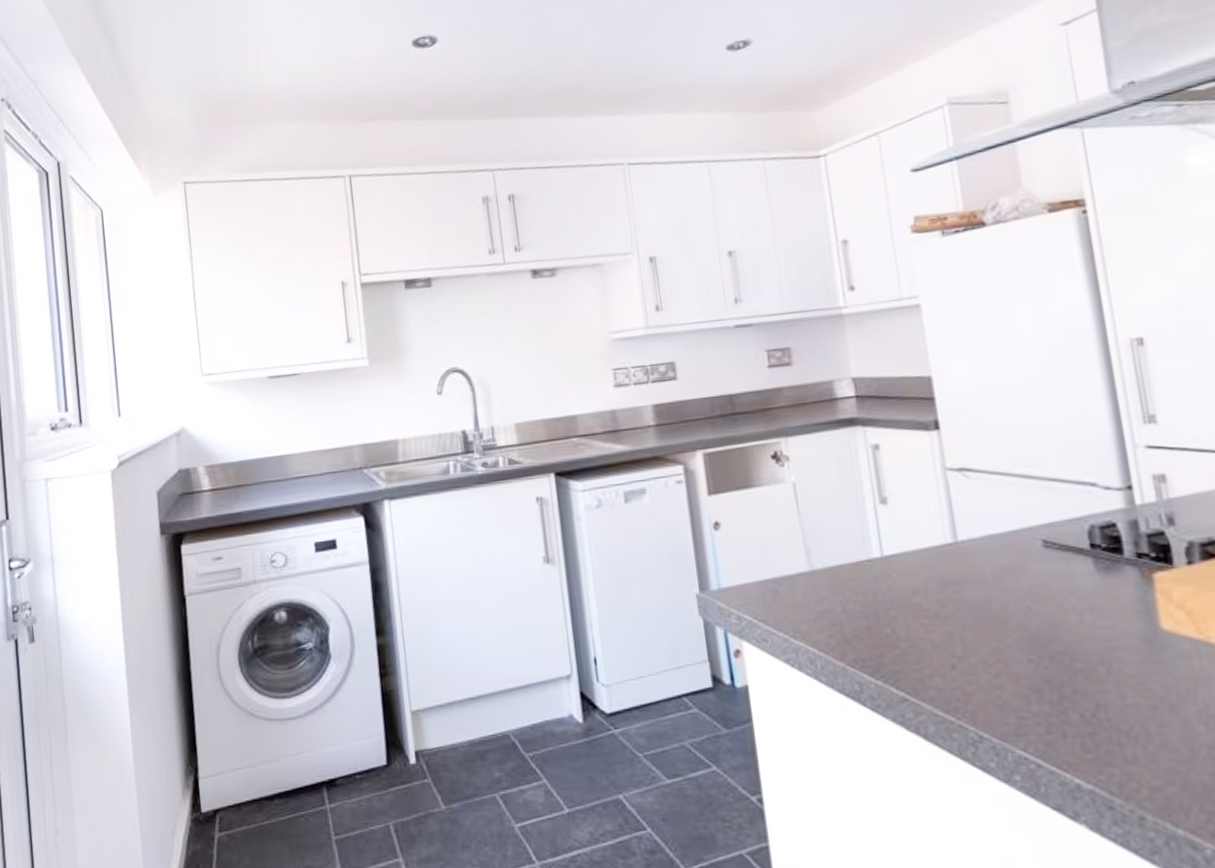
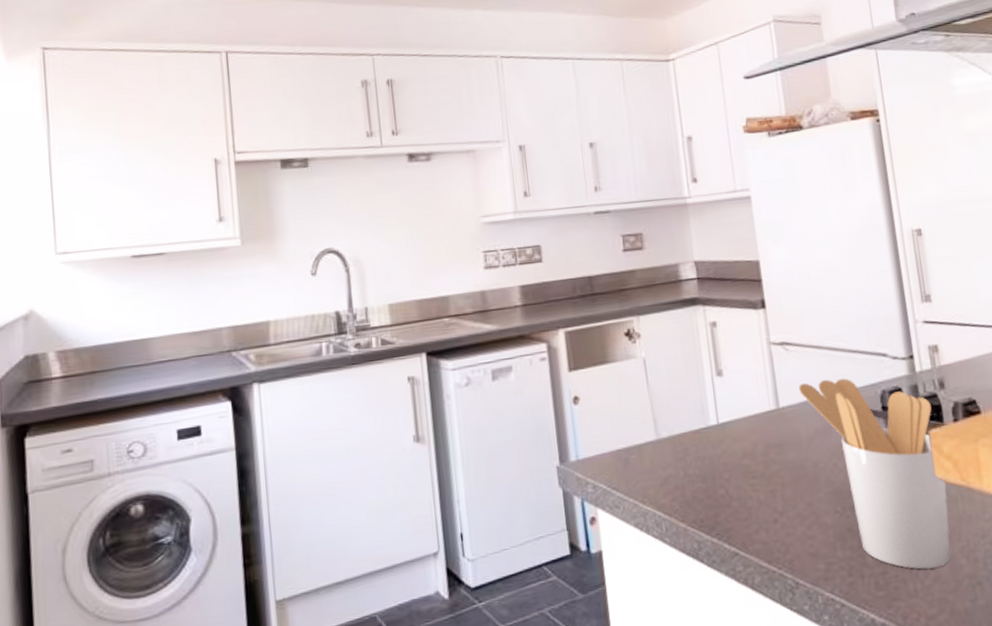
utensil holder: none [981,510,1183,733] -> present [798,378,951,569]

